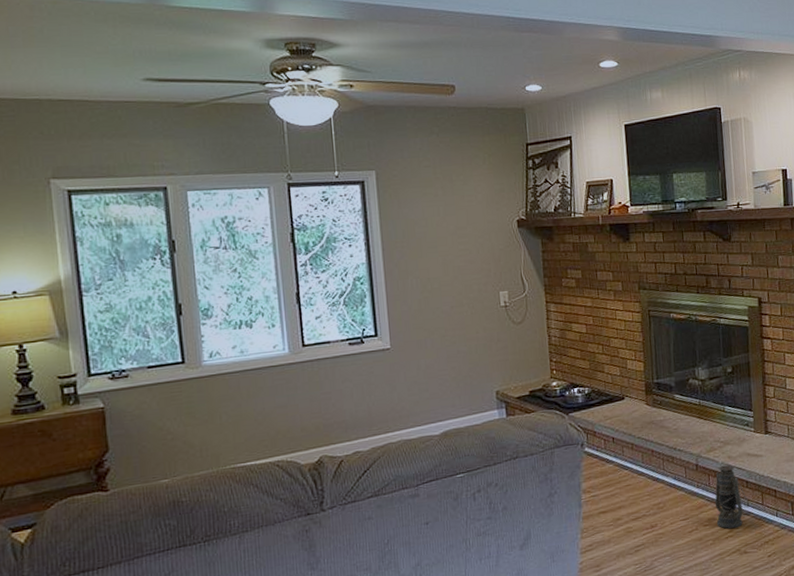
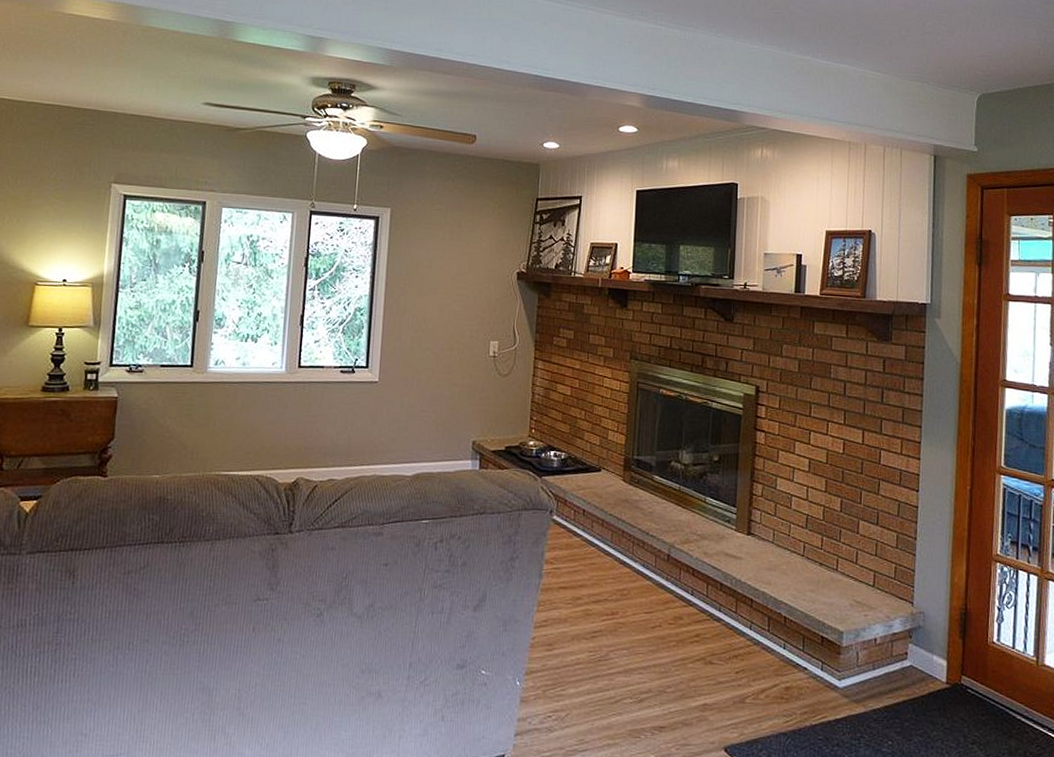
lantern: present [714,465,749,529] -> none [682,561,721,633]

